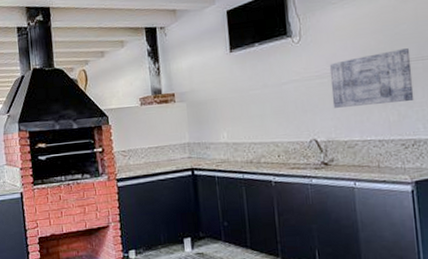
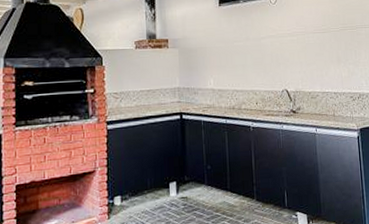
wall art: present [329,48,414,108] -> none [298,17,359,63]

